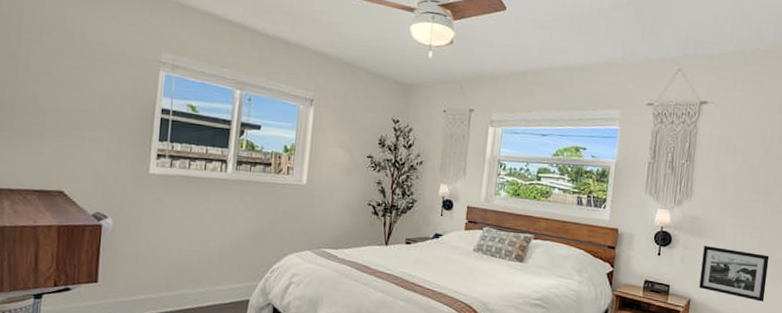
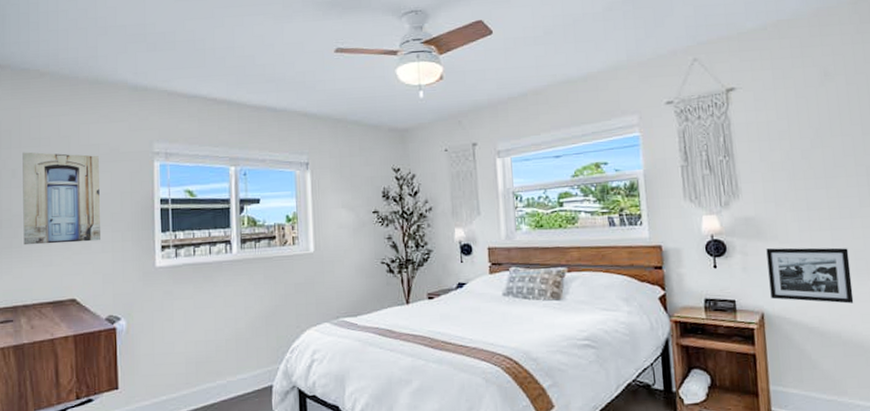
wall art: none [14,37,103,139] -> present [22,152,100,245]

